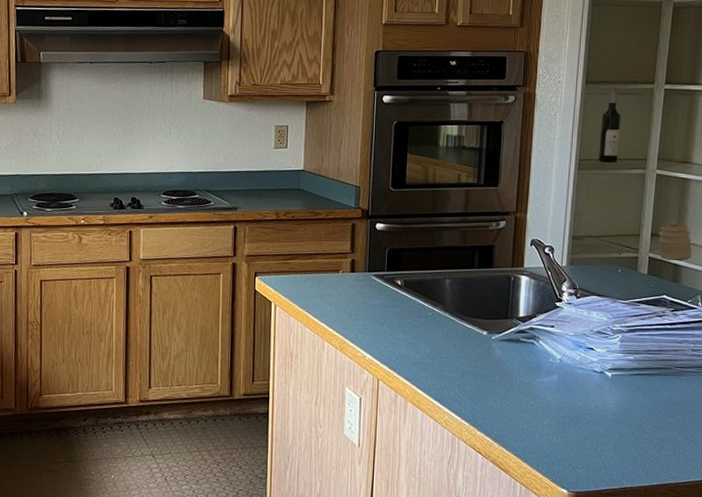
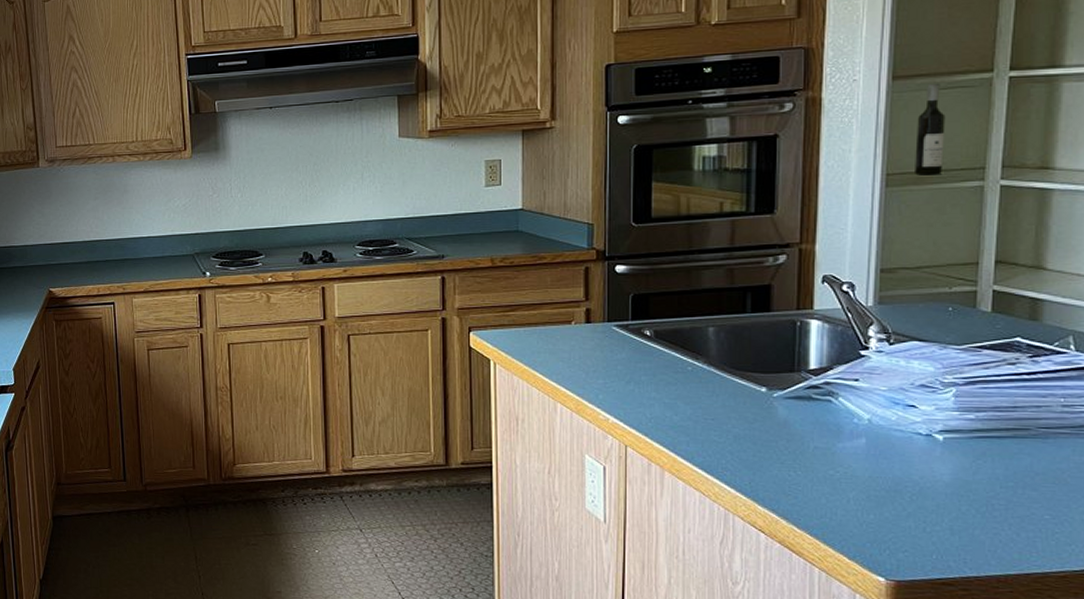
jar: present [658,221,692,260] -> none [1006,243,1057,293]

